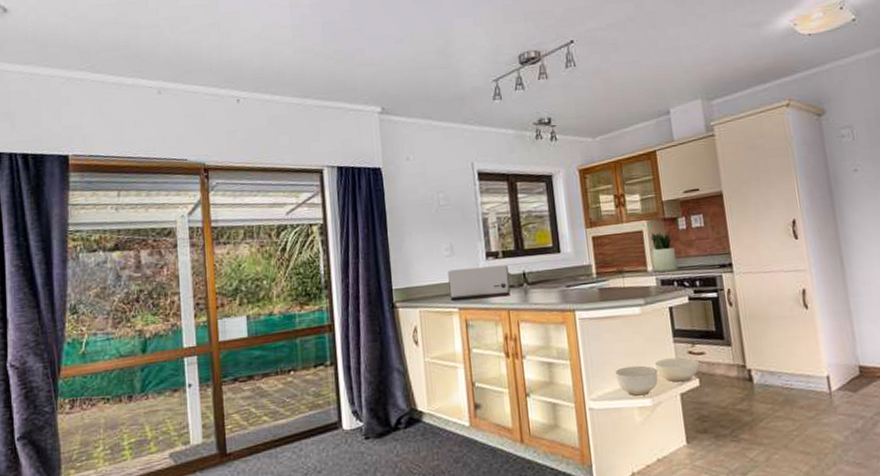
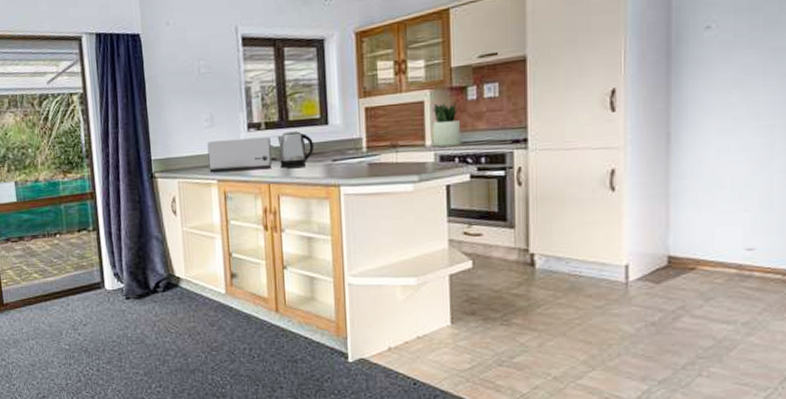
kettle: none [514,258,549,295] -> present [277,130,315,169]
bowl: present [615,365,659,396] -> none [379,244,427,274]
bowl: present [654,357,700,382] -> none [423,238,475,263]

